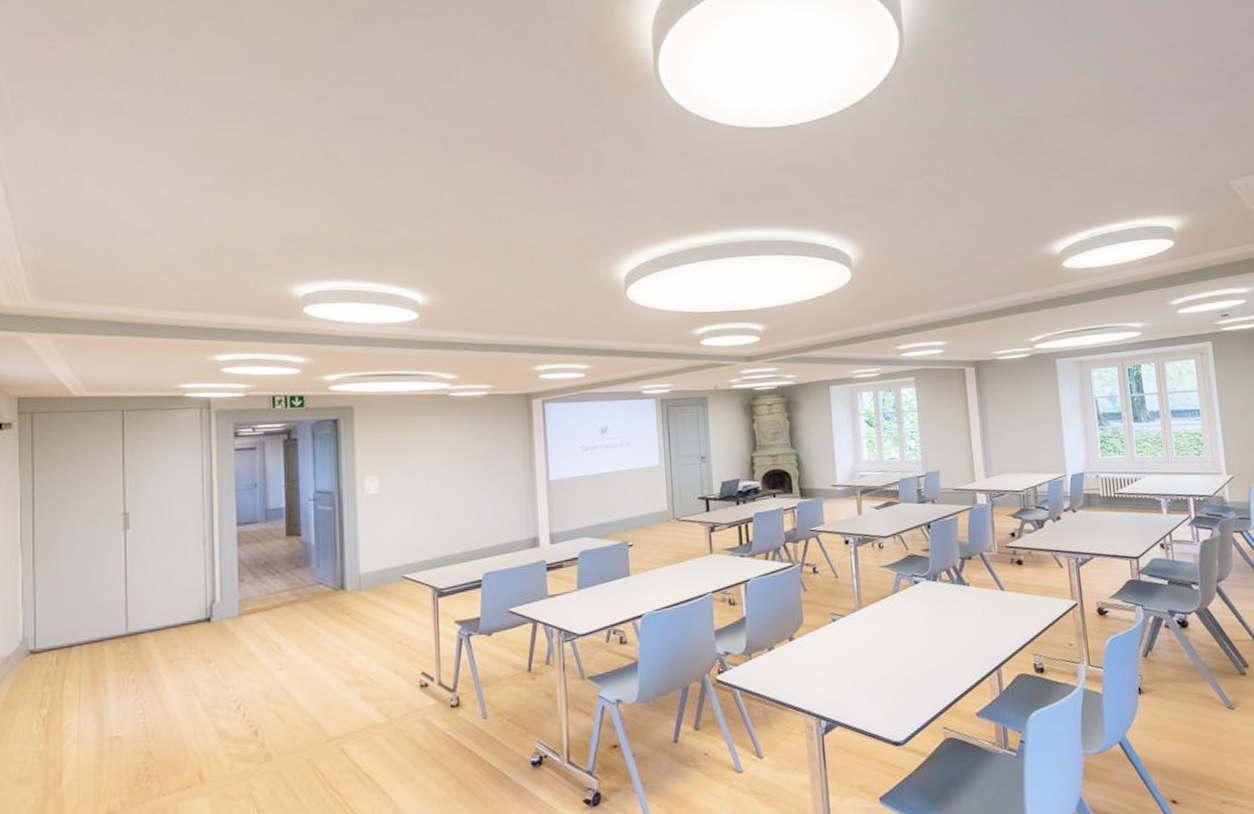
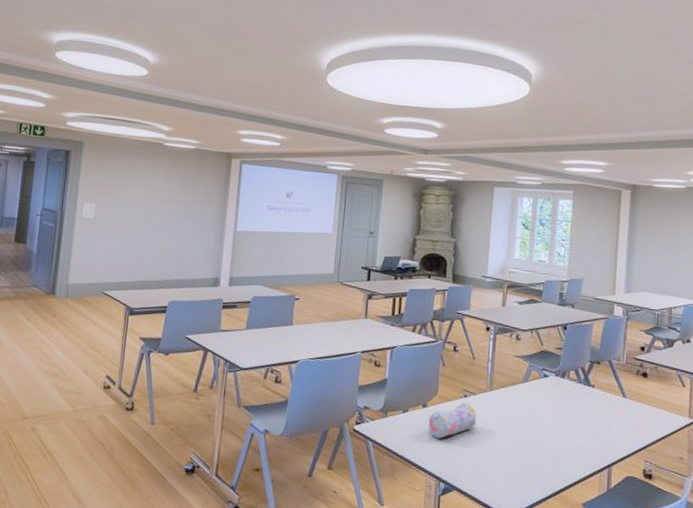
pencil case: none [797,627,850,673] -> present [428,403,477,439]

